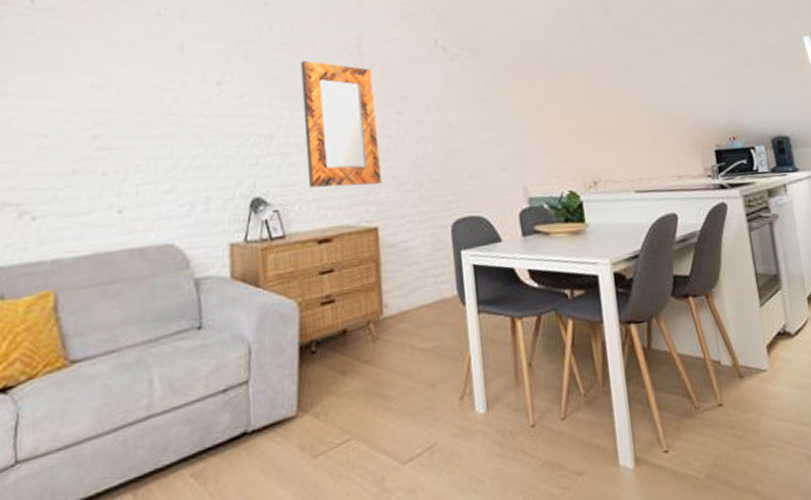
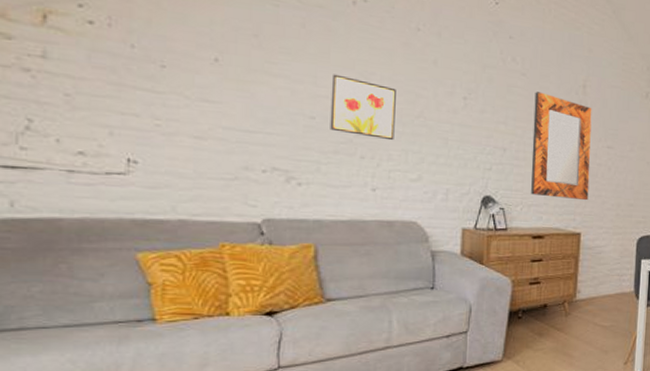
wall art: none [65,81,140,148] -> present [330,74,396,141]

